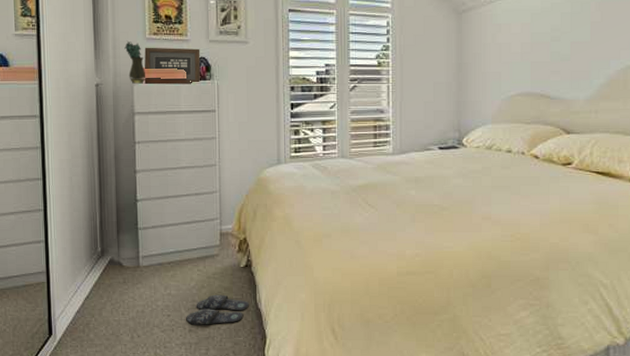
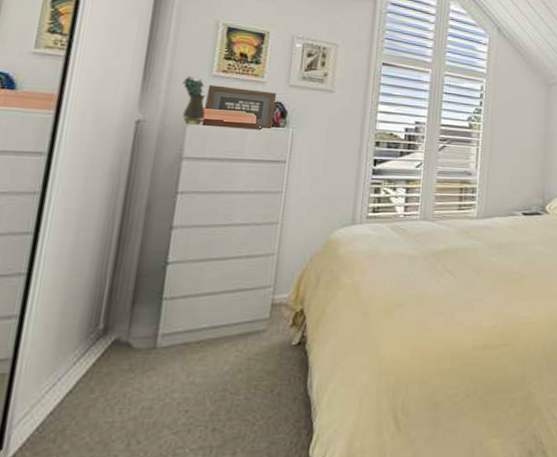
slippers: present [186,294,250,326] -> none [210,380,298,423]

